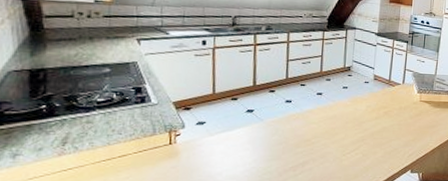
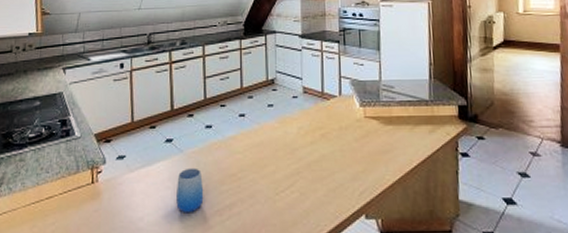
cup: none [254,133,281,169] -> present [176,168,204,213]

